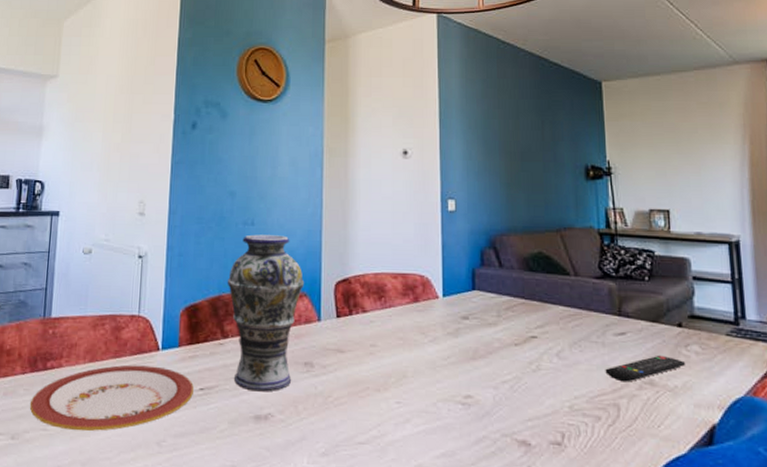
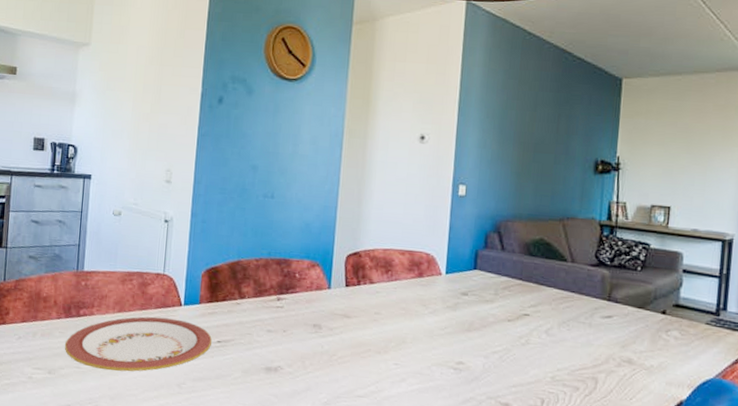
vase: present [227,234,305,392] -> none [246,207,318,348]
remote control: present [605,355,685,382] -> none [588,337,663,360]

